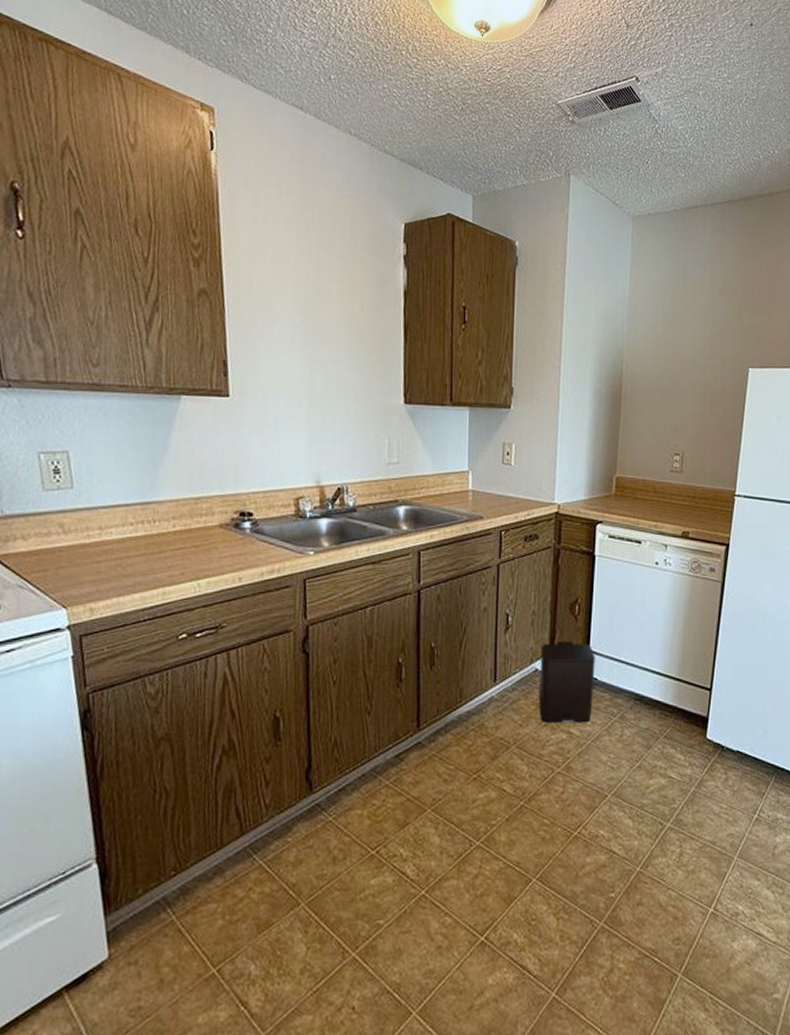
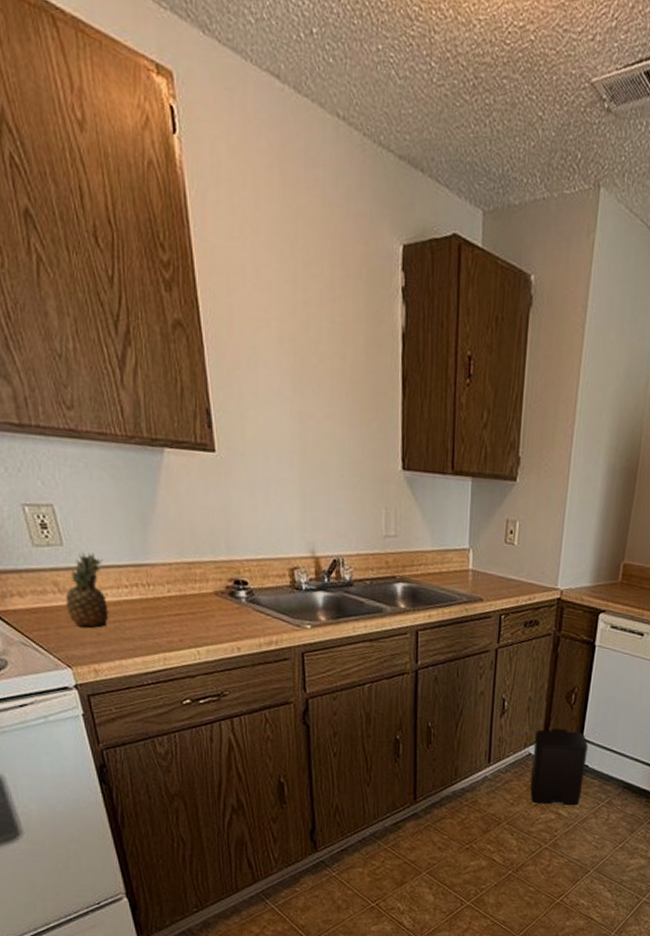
fruit: none [69,493,112,568] -> present [66,552,109,629]

